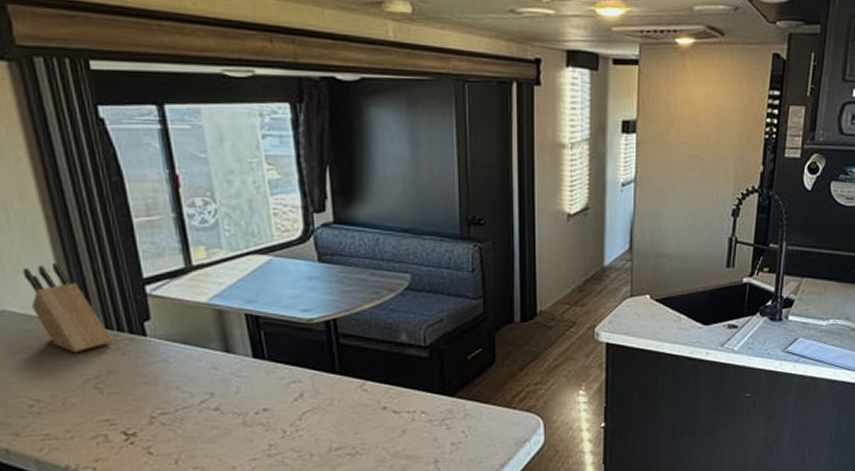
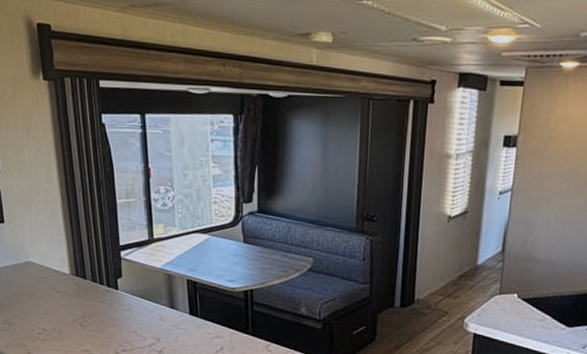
knife block: present [22,262,114,352] -> none [43,228,96,297]

